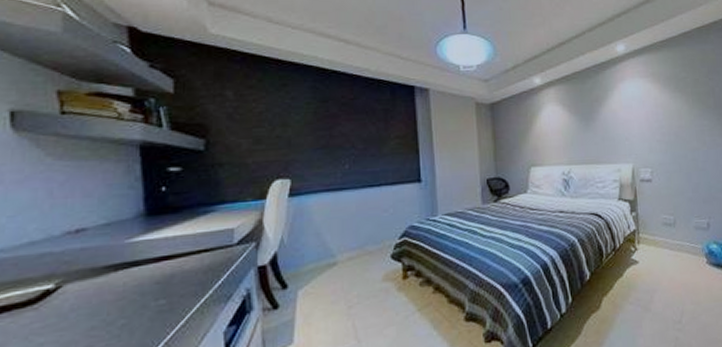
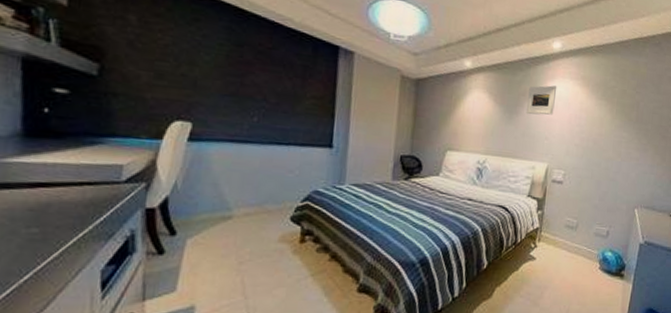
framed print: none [600,87,630,119] -> present [526,85,557,115]

